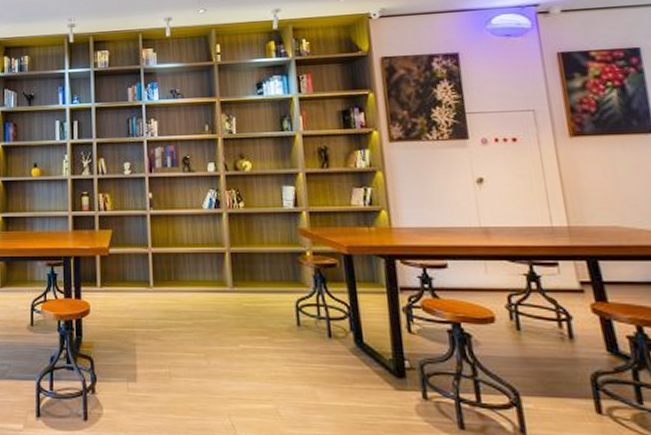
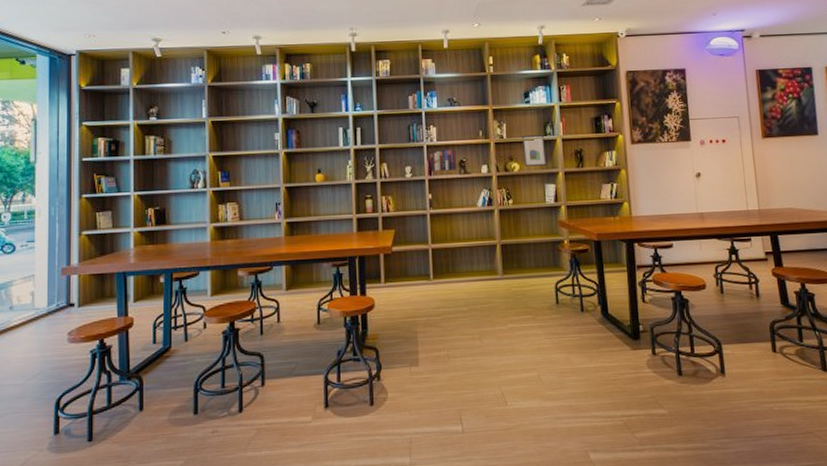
picture frame: none [253,129,285,165] -> present [521,134,547,167]

